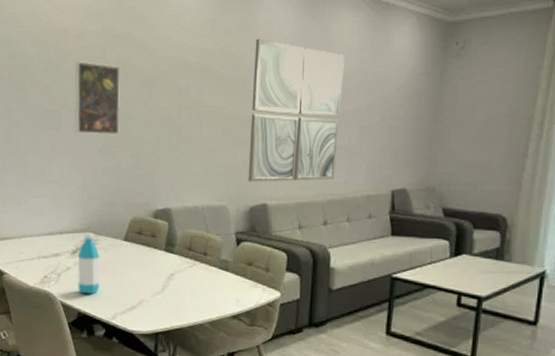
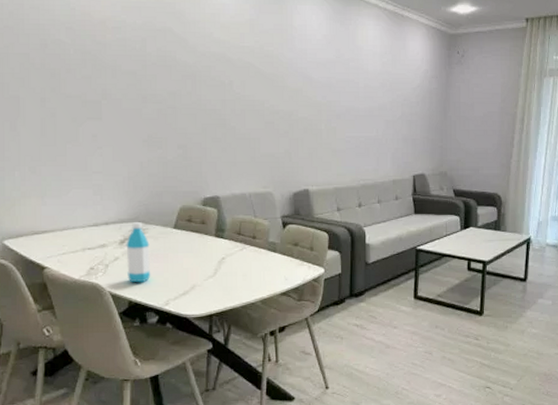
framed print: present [74,61,121,135] -> none [114,53,164,127]
wall art: present [248,38,344,182] -> none [290,40,370,170]

